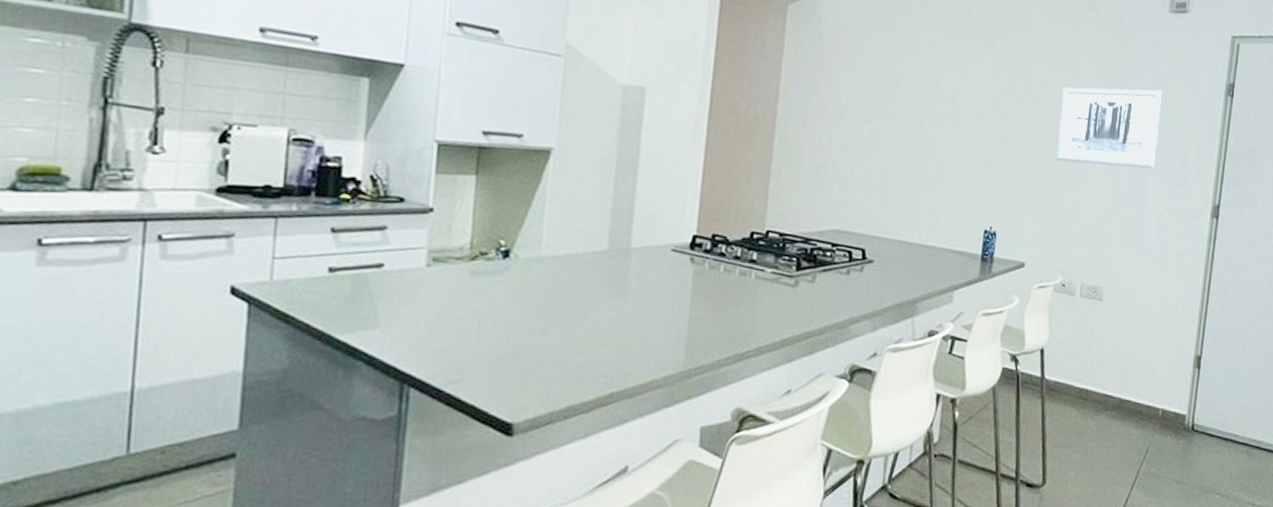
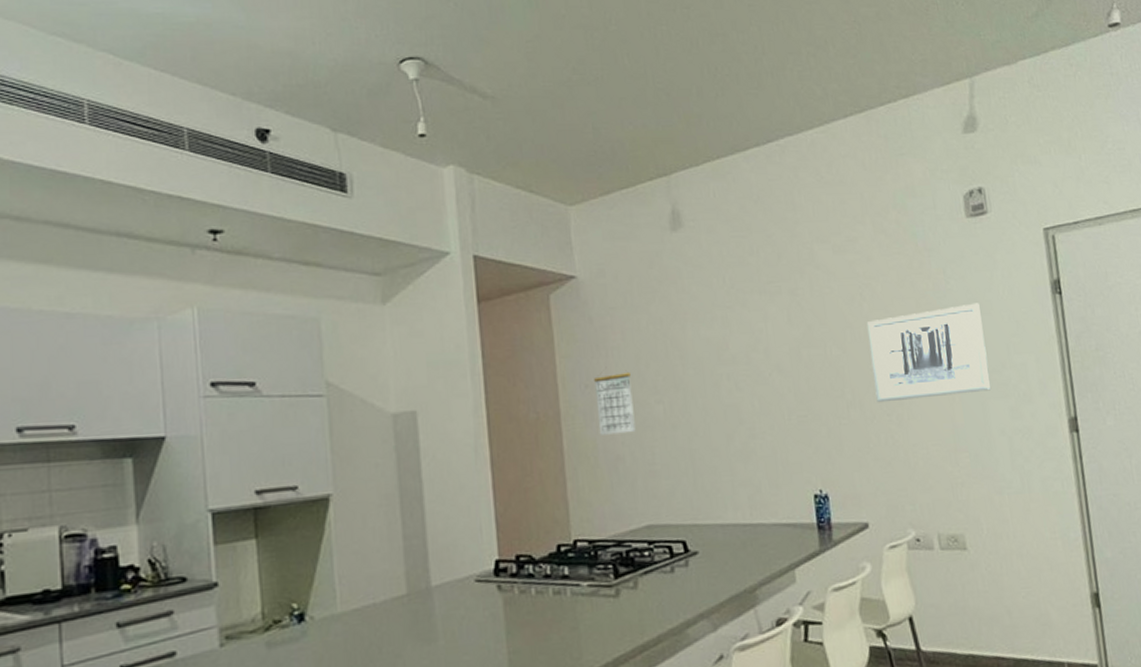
calendar: none [808,88,847,145] -> present [594,371,636,435]

